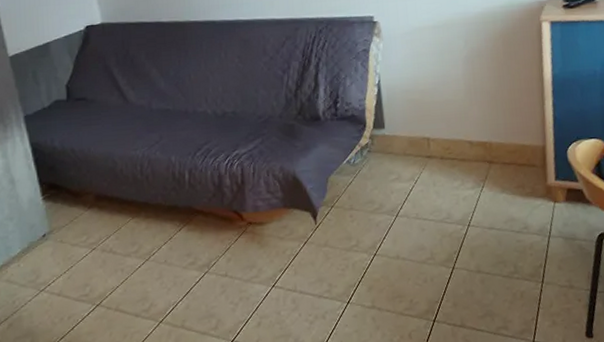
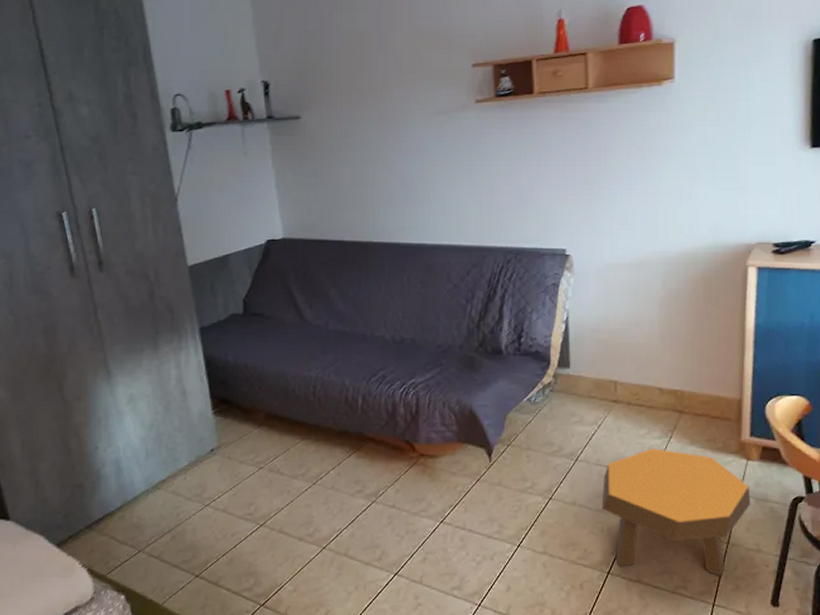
footstool: none [423,198,561,314] -> present [601,449,751,576]

